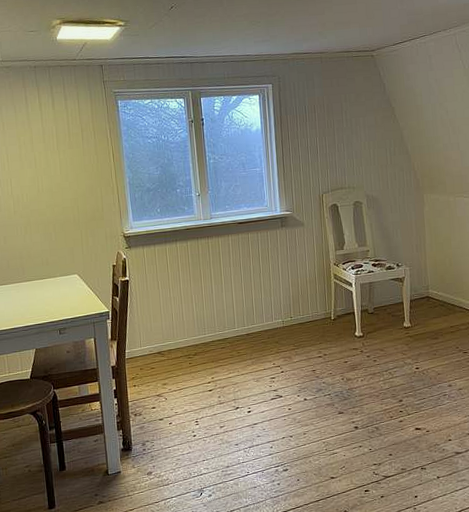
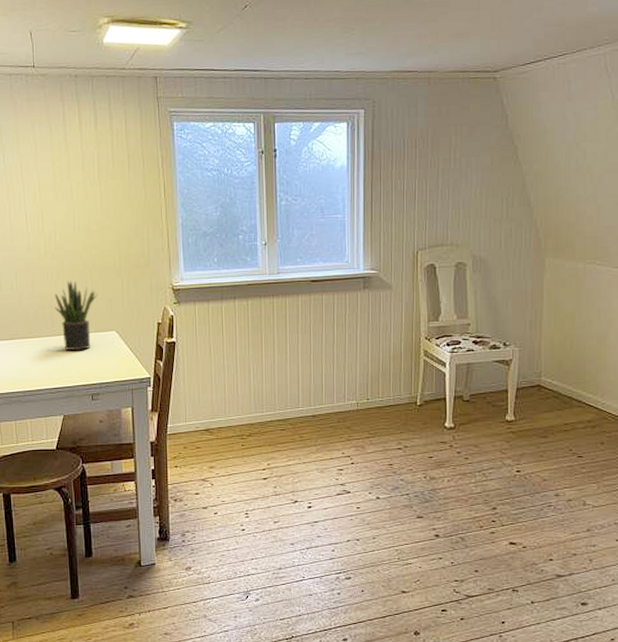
potted plant: none [24,233,61,293] -> present [54,280,98,350]

